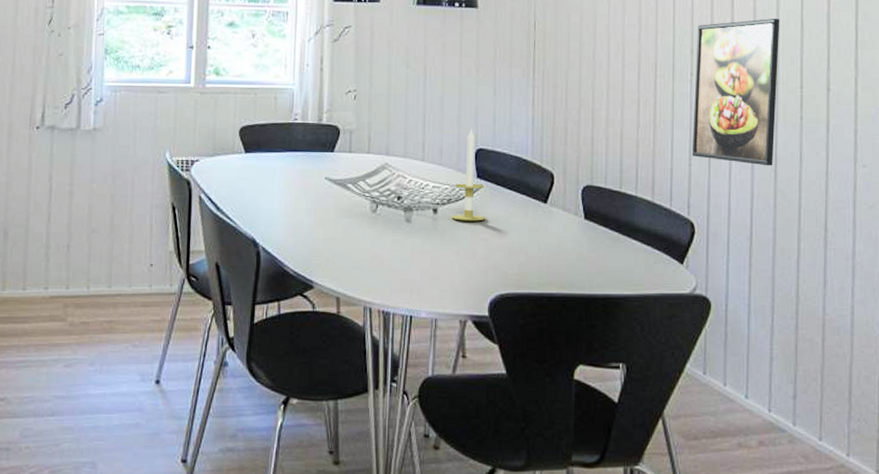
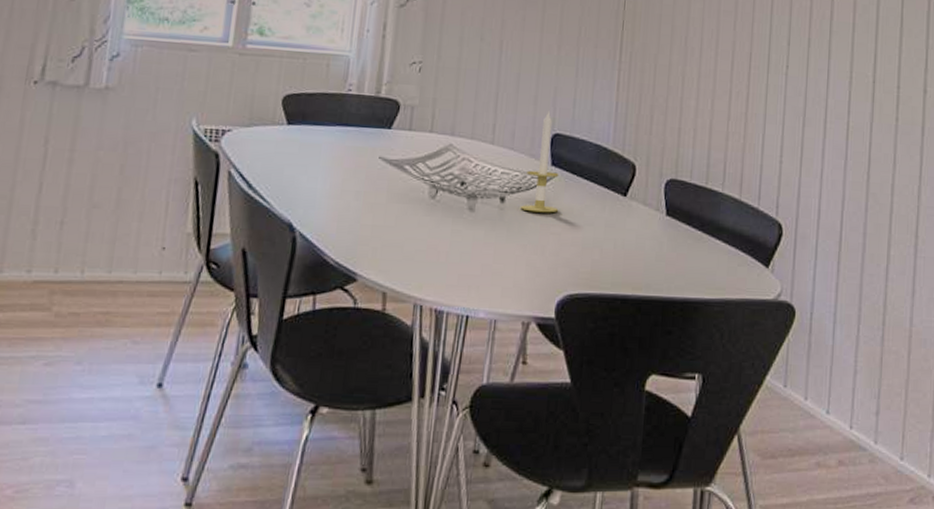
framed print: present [691,18,780,166] -> none [783,14,880,168]

